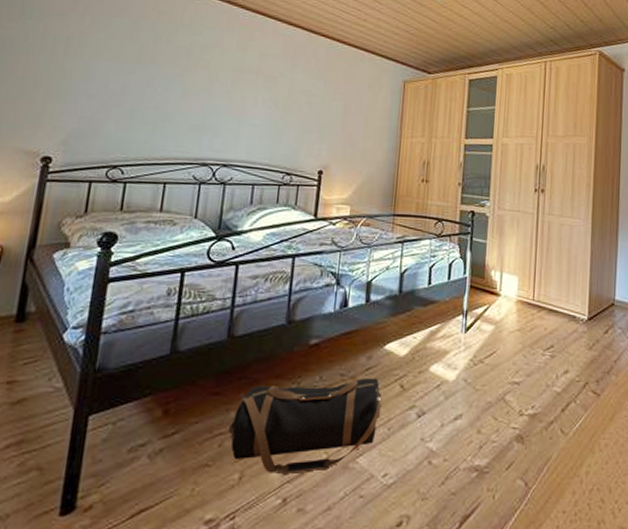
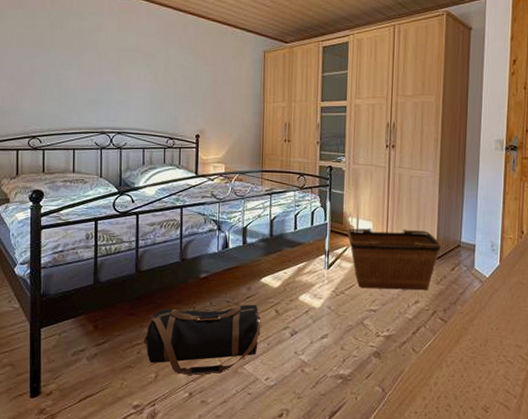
bicycle basket: none [489,283,594,358] -> present [347,228,442,291]

